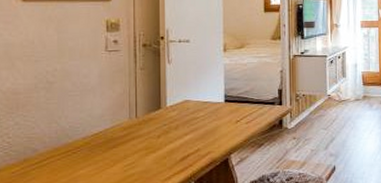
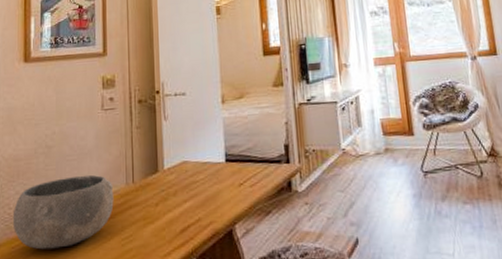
bowl: none [12,109,117,175] -> present [12,174,114,250]

